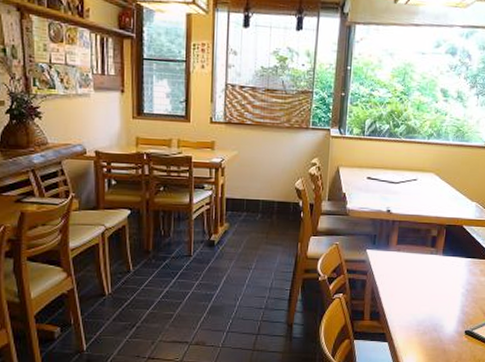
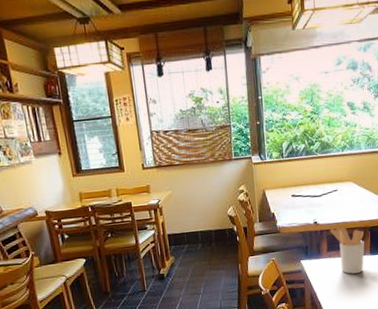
utensil holder: none [402,219,439,273] -> present [329,226,365,274]

